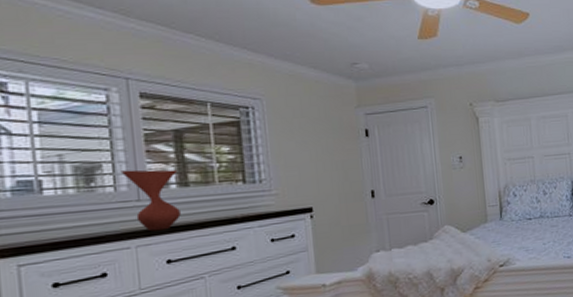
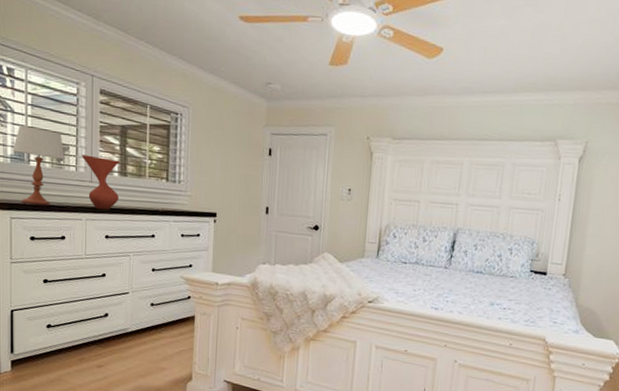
table lamp: none [12,148,96,244] -> present [12,125,64,206]

